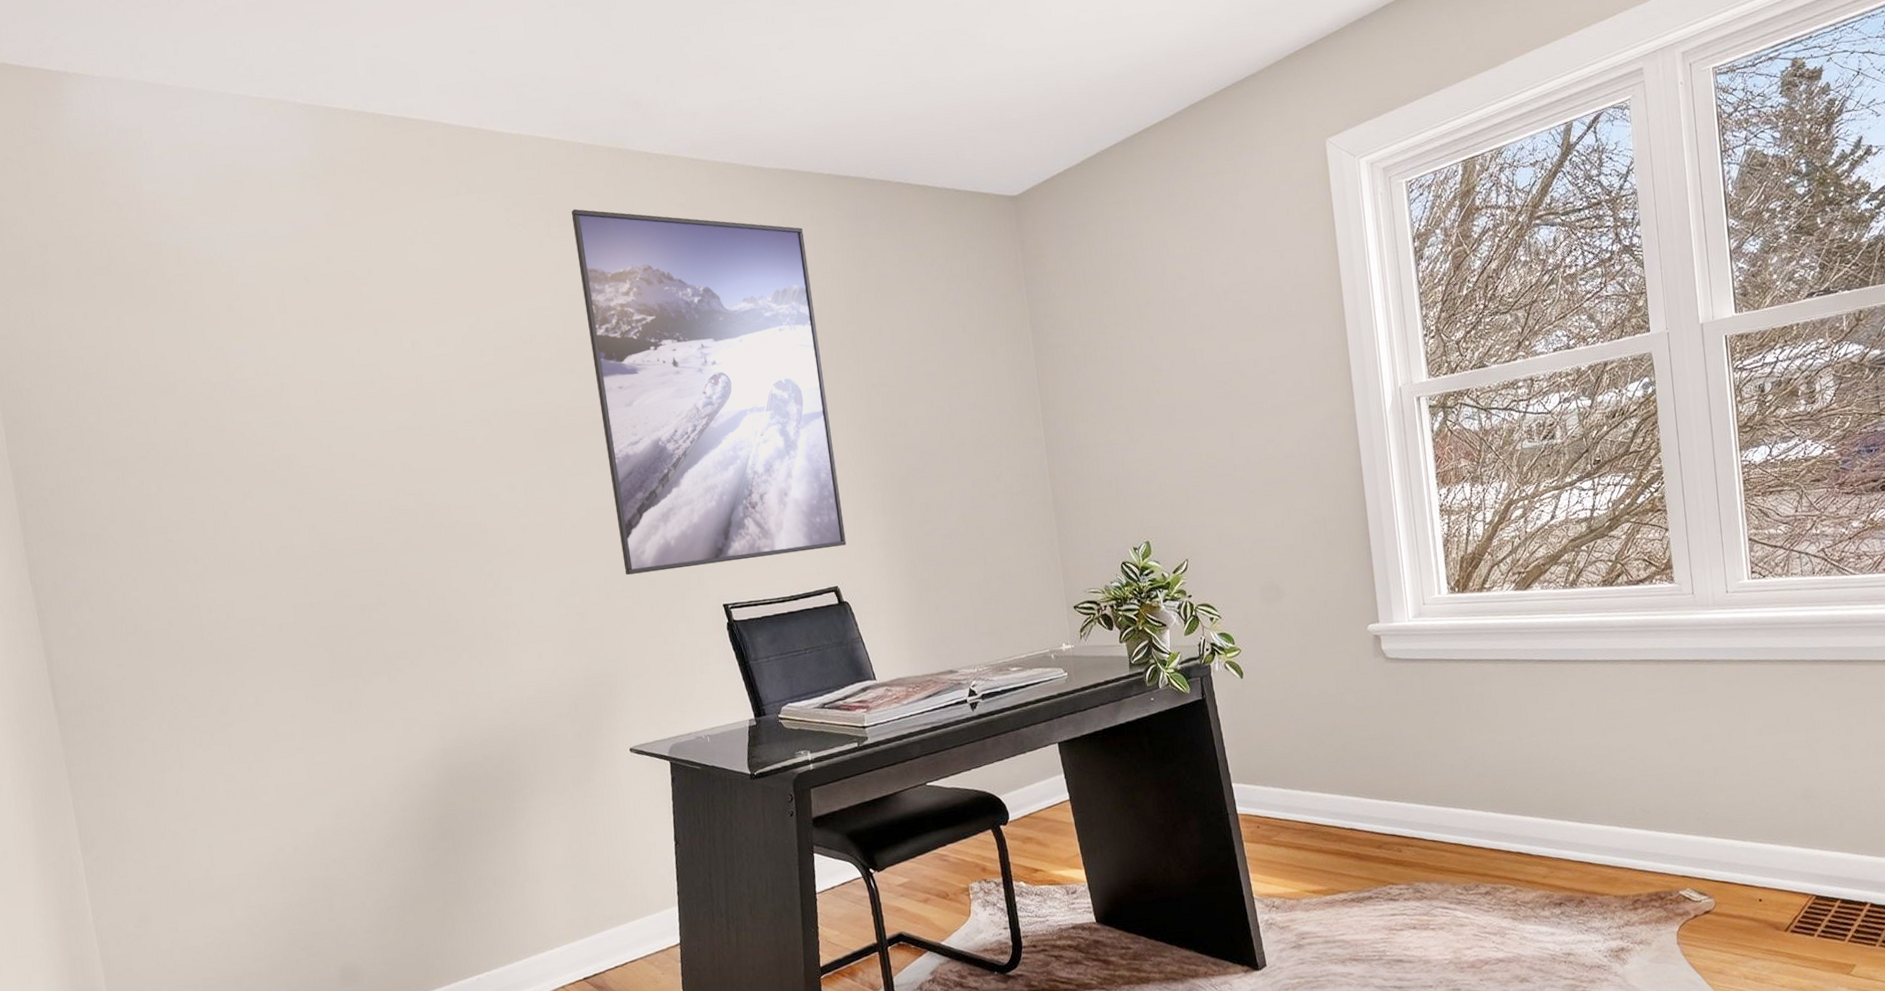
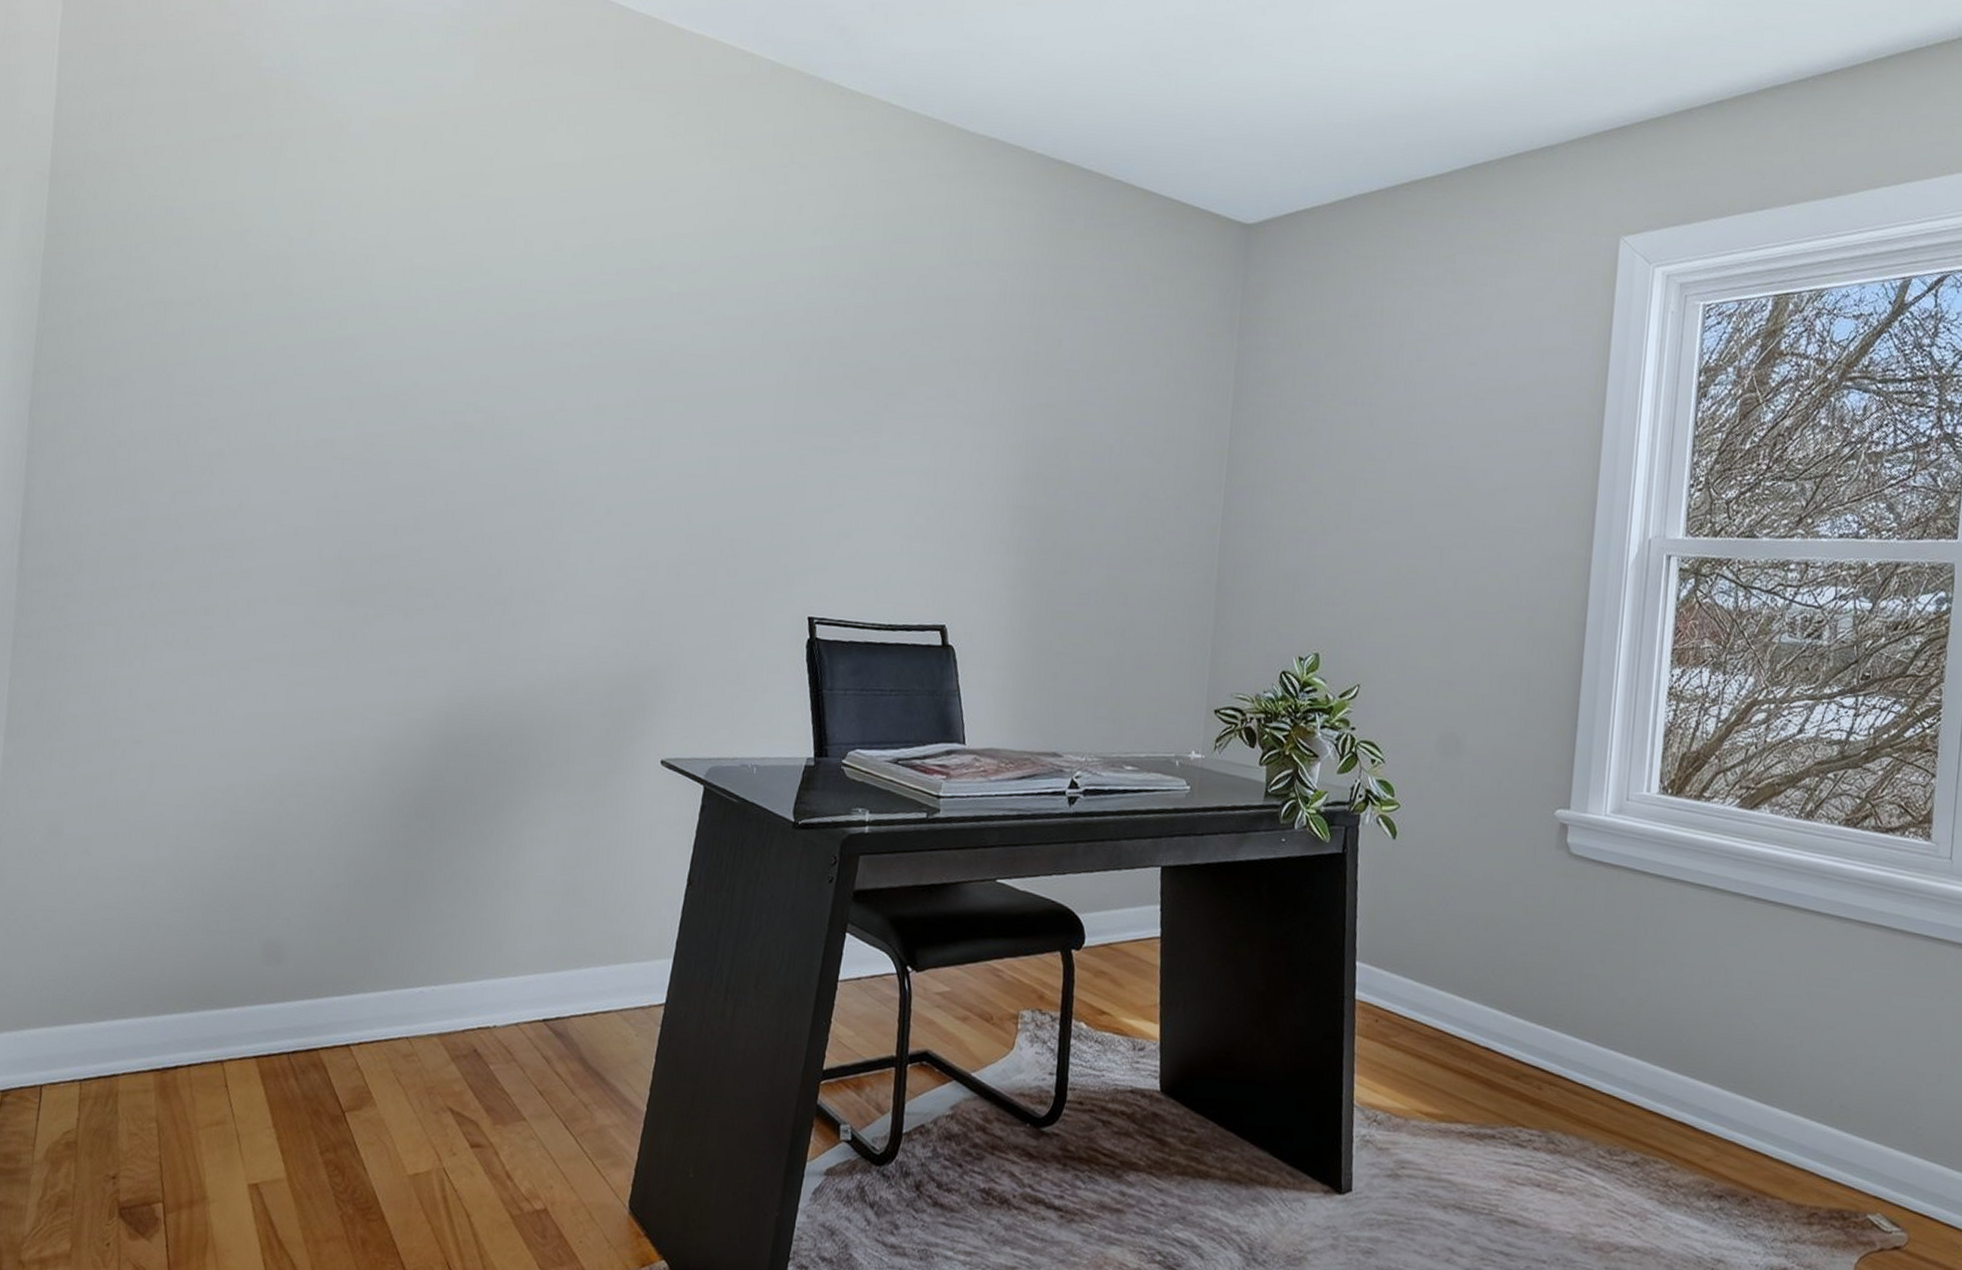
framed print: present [571,209,847,575] -> none [704,131,998,580]

